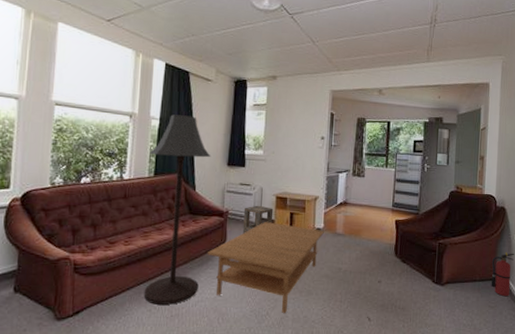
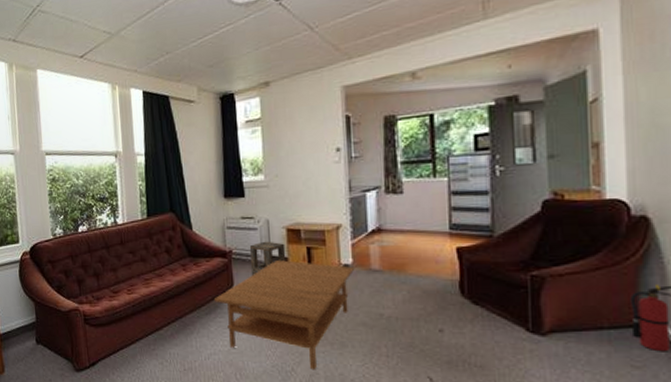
floor lamp: present [143,114,211,305] -> none [139,145,209,357]

